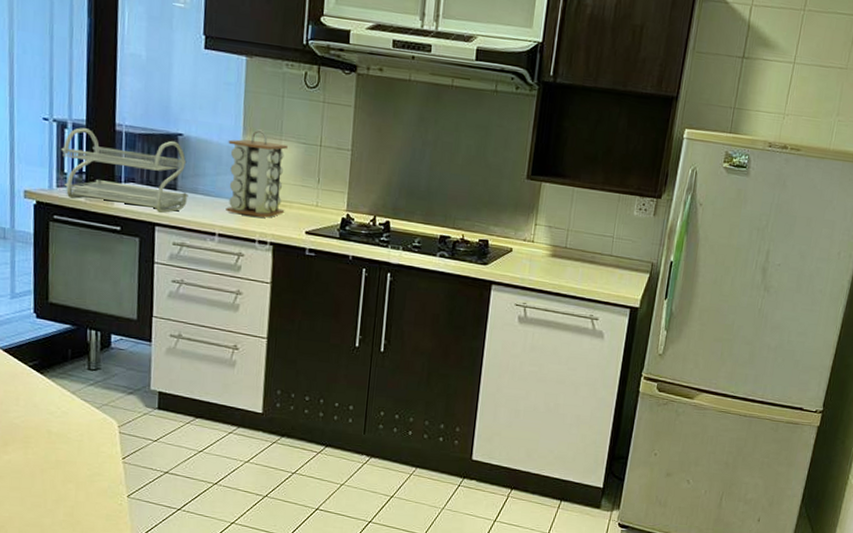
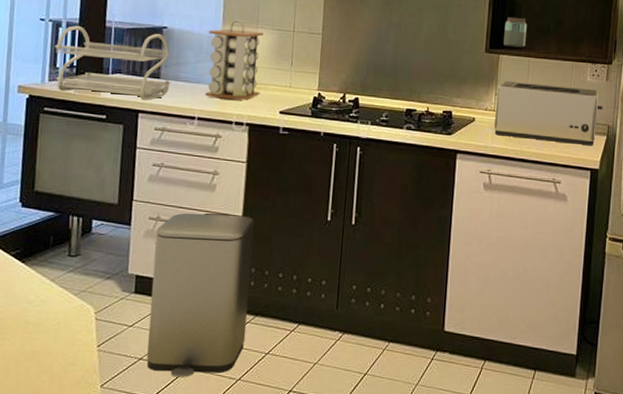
pedal bin: none [173,331,280,492] -> present [147,212,255,378]
toaster: none [532,210,649,284] -> present [494,80,603,146]
peanut butter: none [547,141,573,176] -> present [503,16,527,48]

